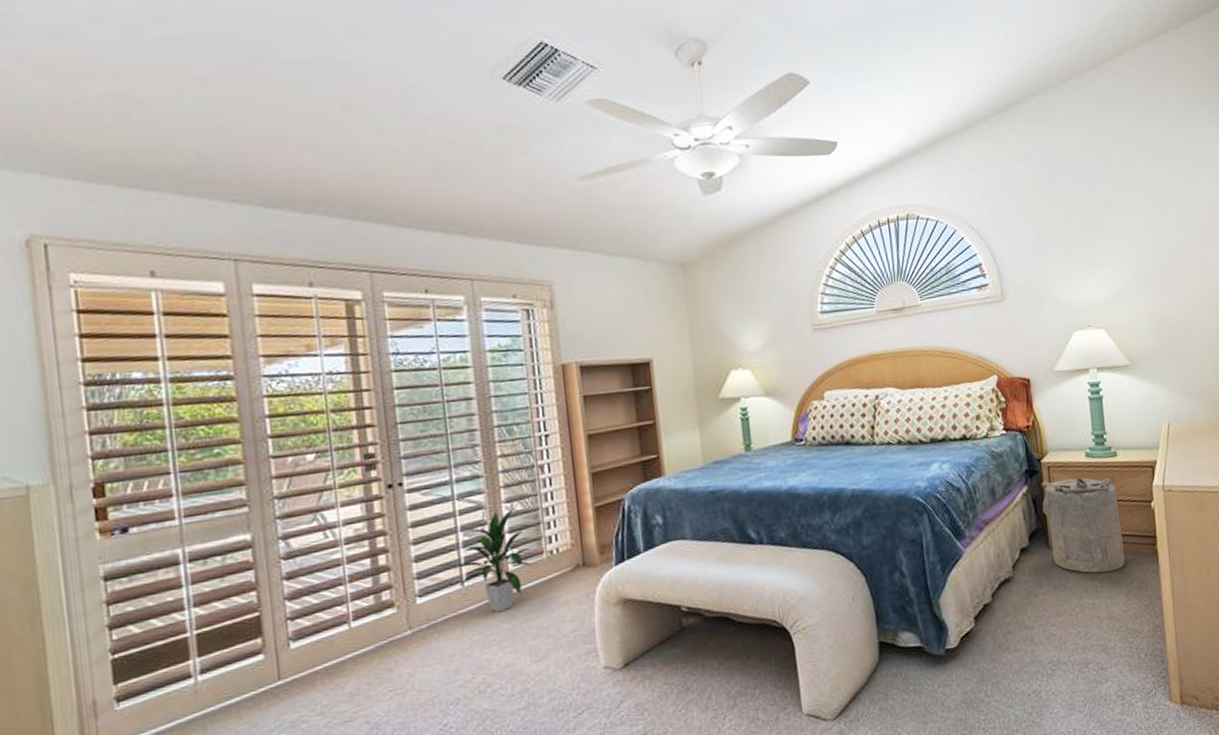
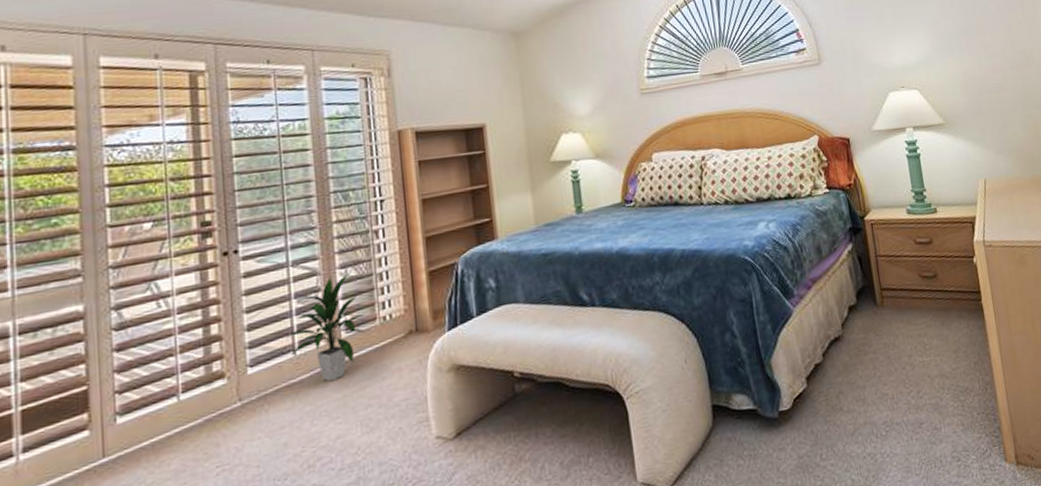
laundry hamper: present [1041,477,1125,574] -> none [865,234,952,331]

